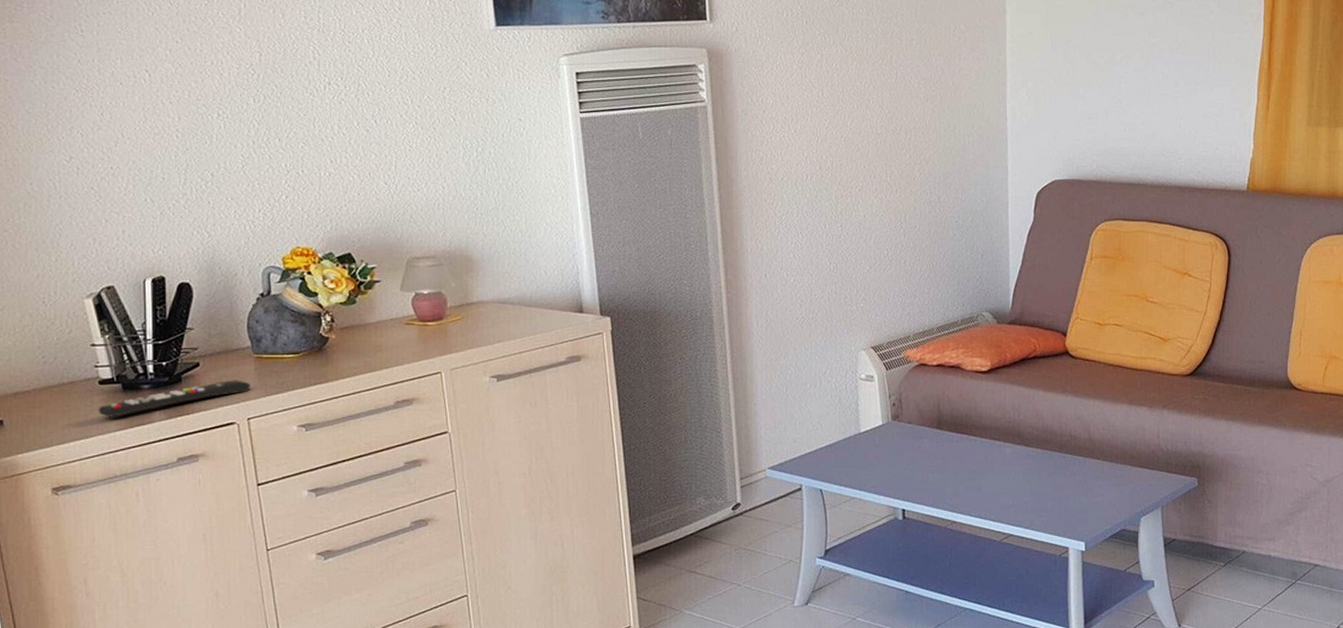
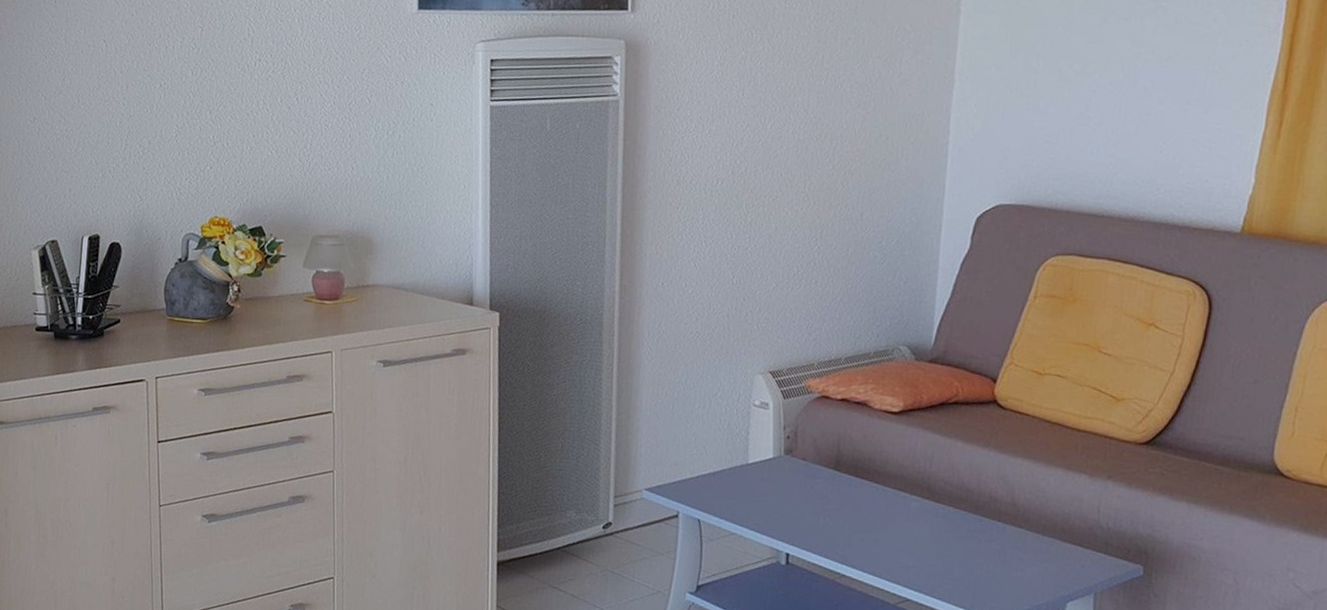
remote control: present [98,380,251,417] -> none [32,339,162,363]

